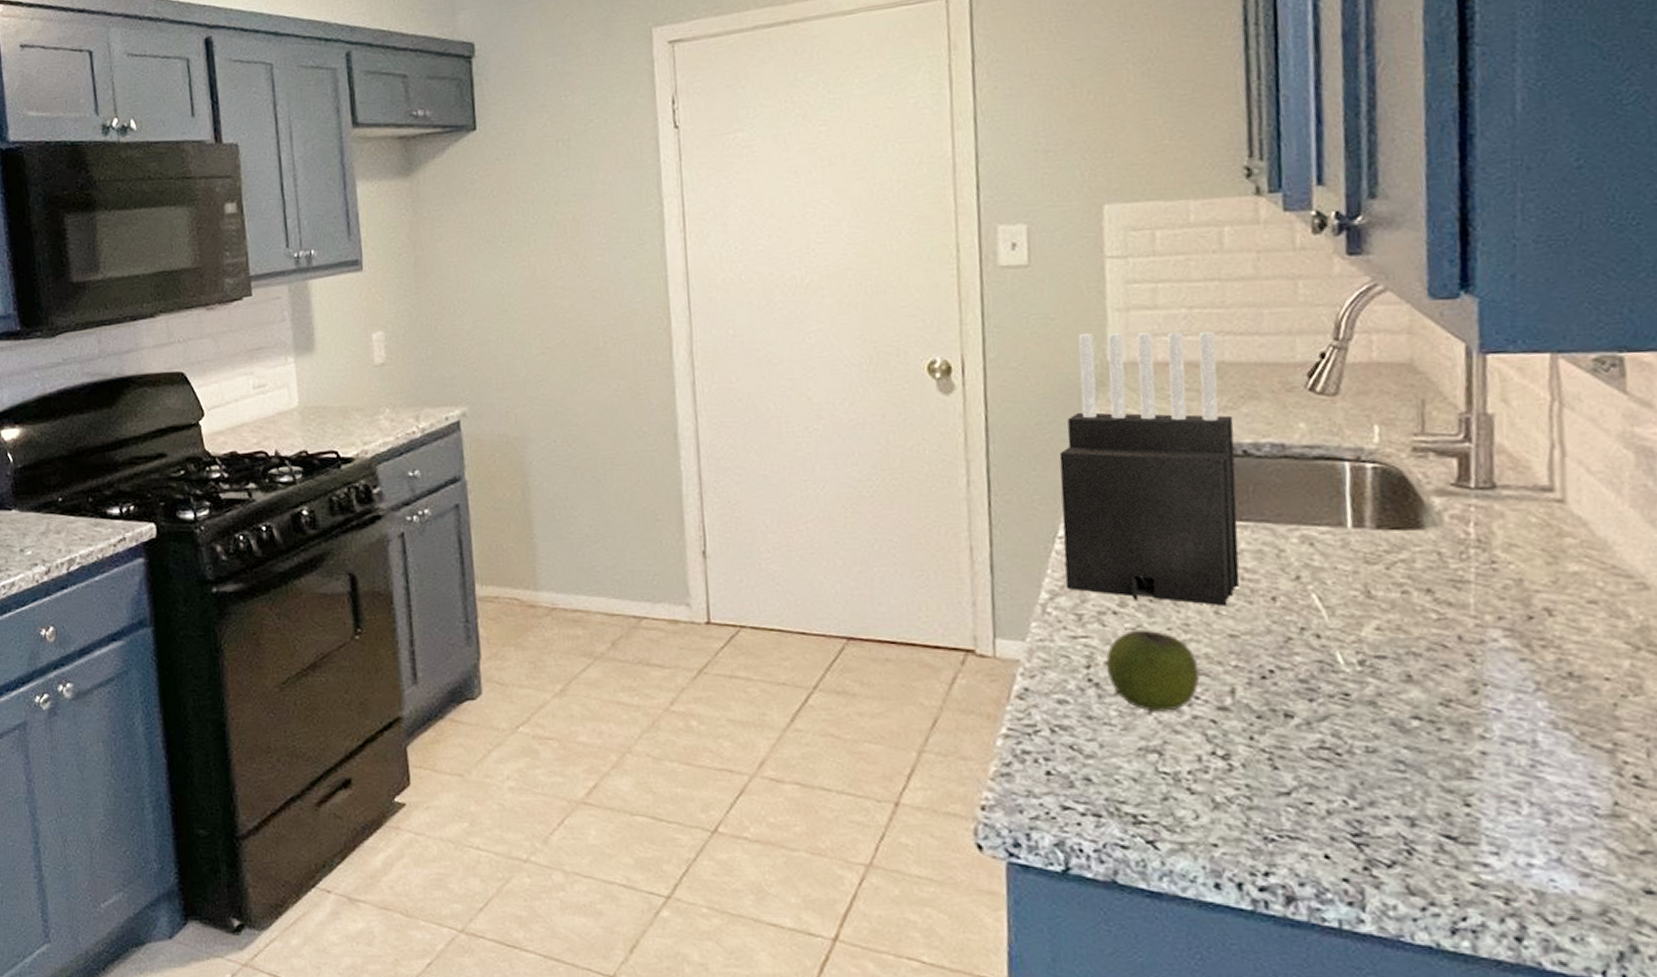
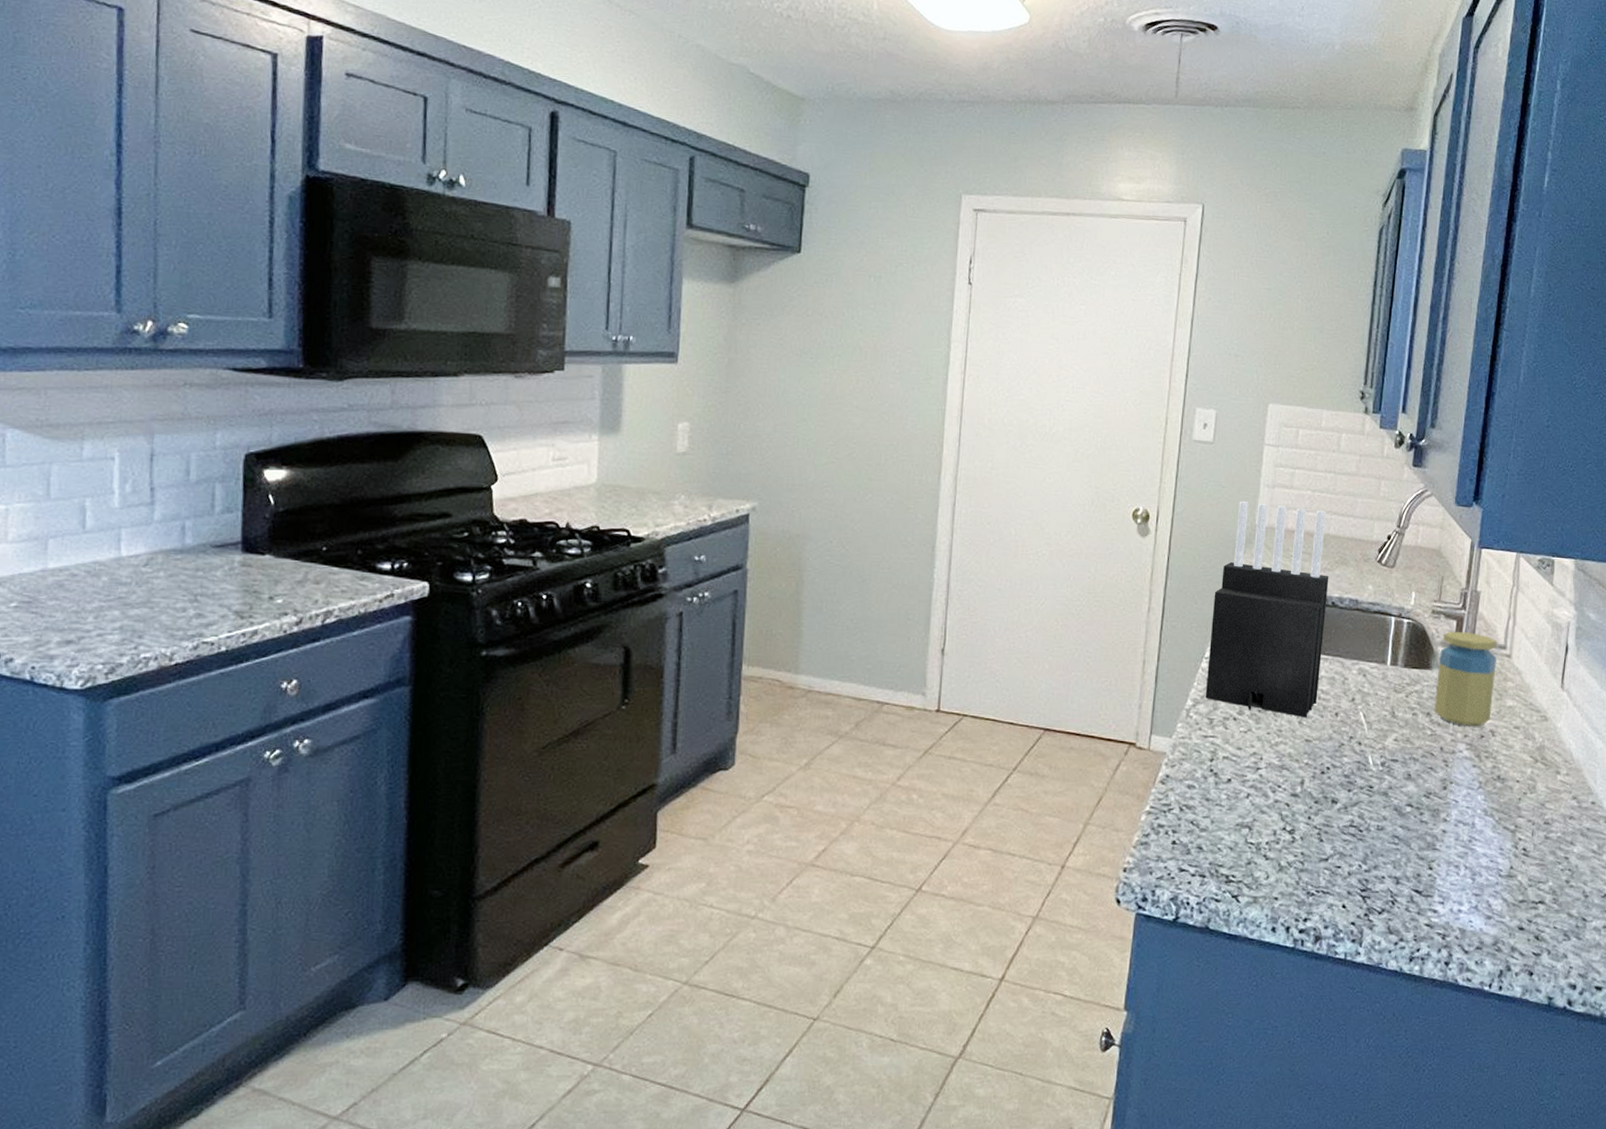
apple: present [1106,629,1200,712] -> none [1223,733,1283,796]
jar: none [1435,472,1542,604] -> present [1434,631,1497,726]

